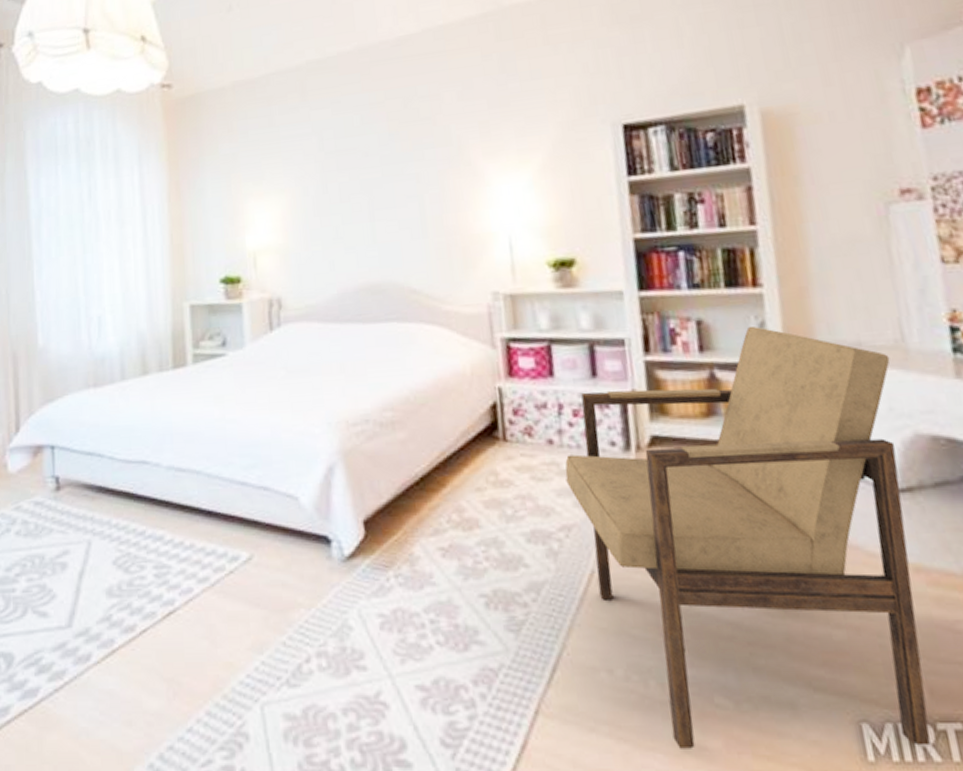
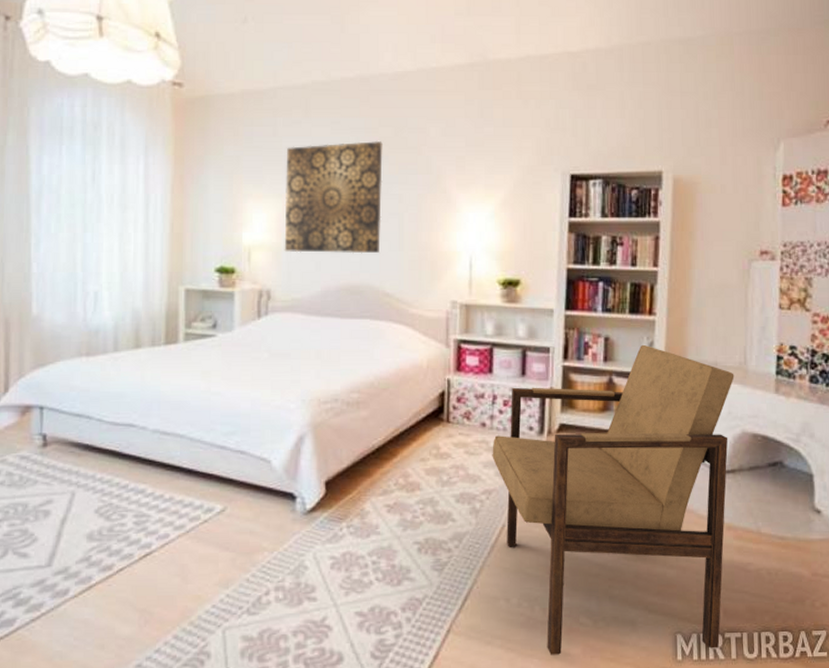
wall art: none [286,115,400,253] -> present [284,140,383,254]

